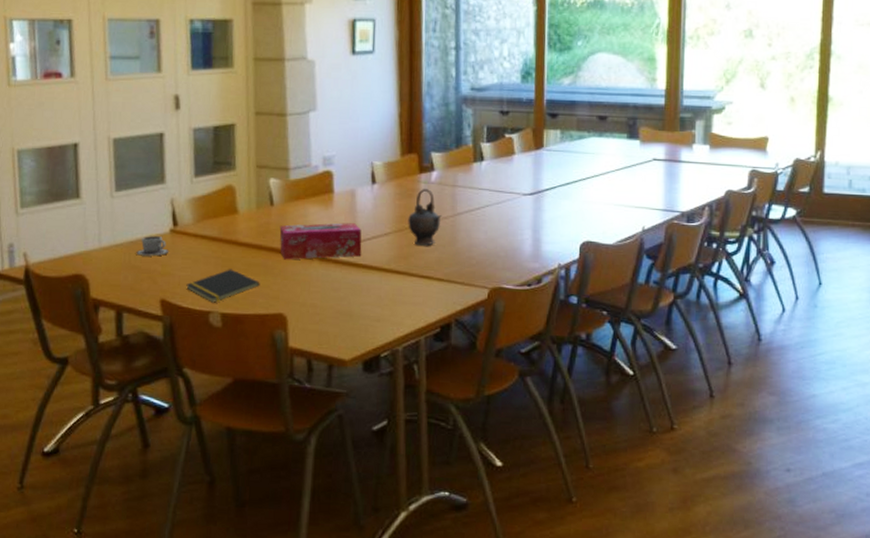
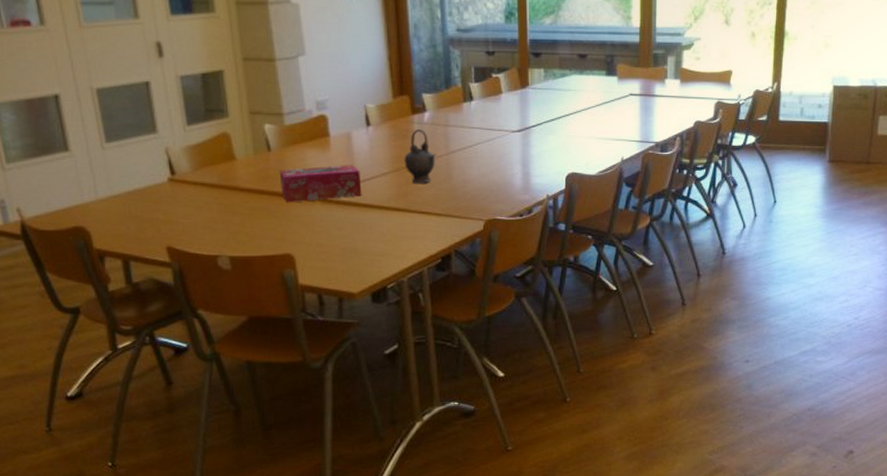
cup: present [136,236,170,256] -> none [136,186,170,206]
notepad: present [186,269,260,303] -> none [191,214,265,247]

